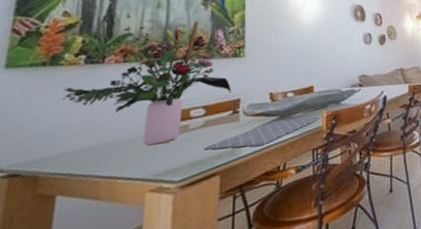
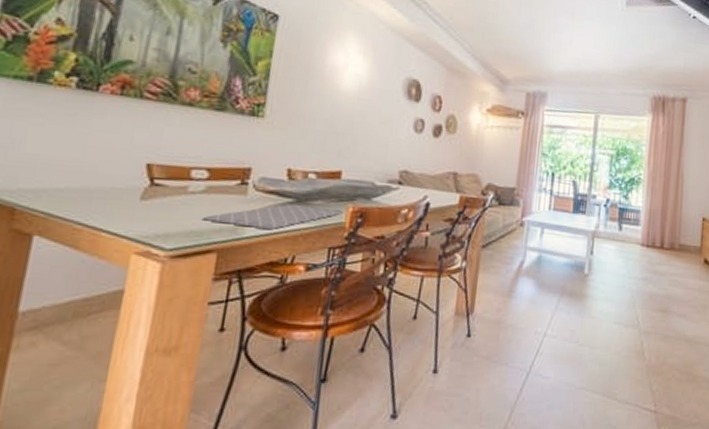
bouquet: present [61,20,231,146] -> none [47,51,243,202]

